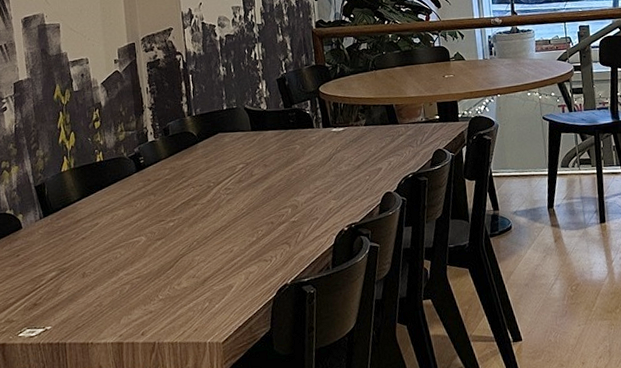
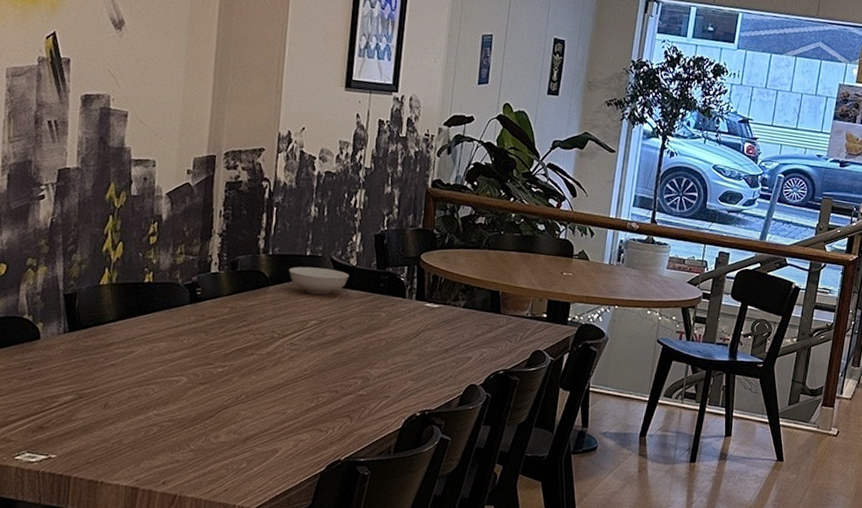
bowl: none [211,116,263,142] -> present [288,266,349,295]

